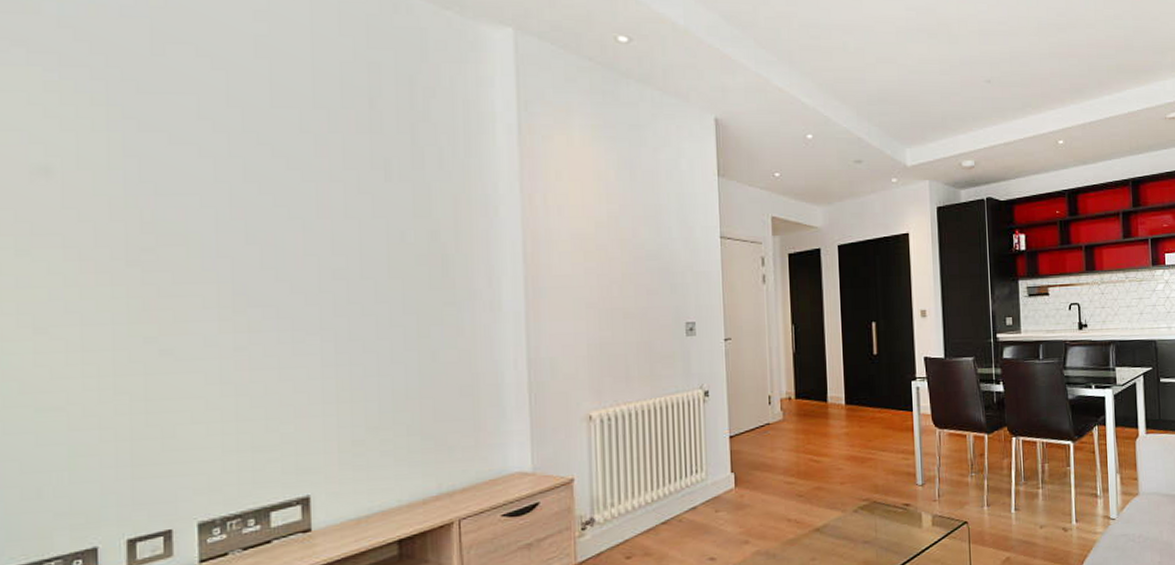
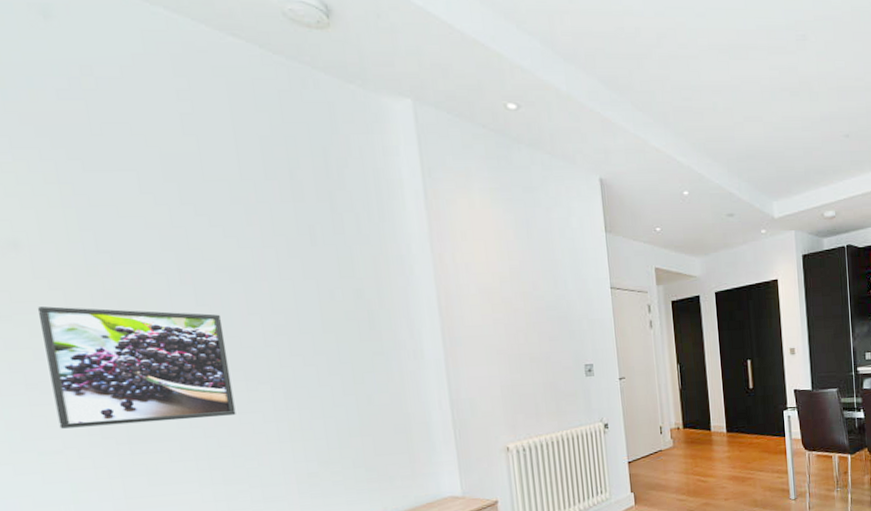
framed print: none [60,240,276,381] -> present [37,306,236,429]

